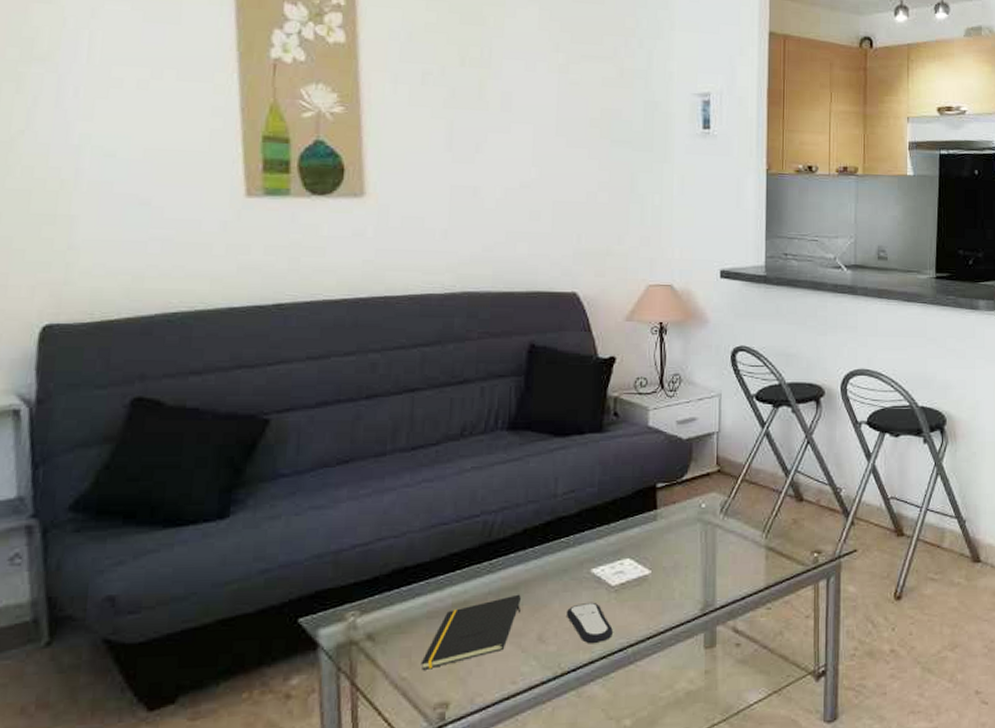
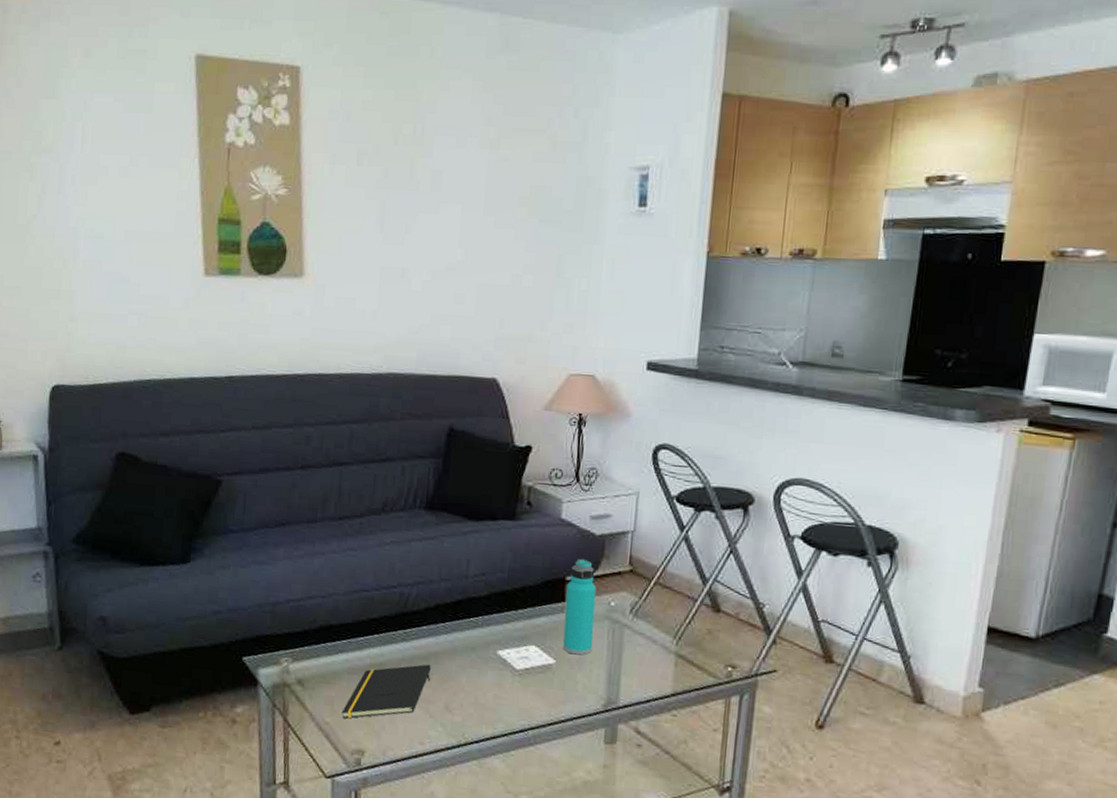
remote control: present [567,602,613,644] -> none [472,681,515,721]
water bottle: none [657,463,687,562] -> present [563,558,597,656]

